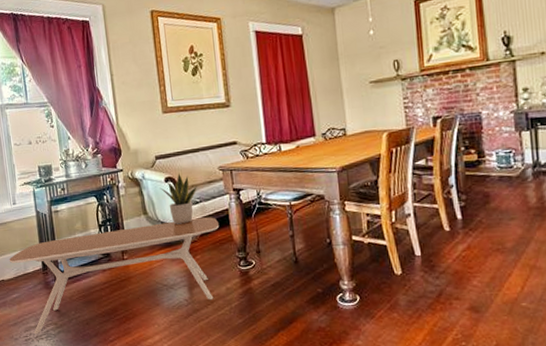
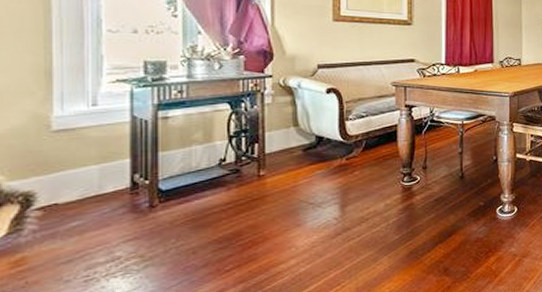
coffee table: present [9,217,220,335] -> none [72,132,386,273]
potted plant: present [160,173,197,225] -> none [319,85,365,138]

